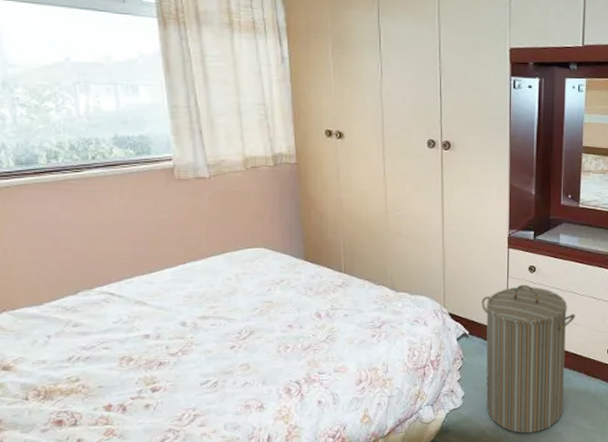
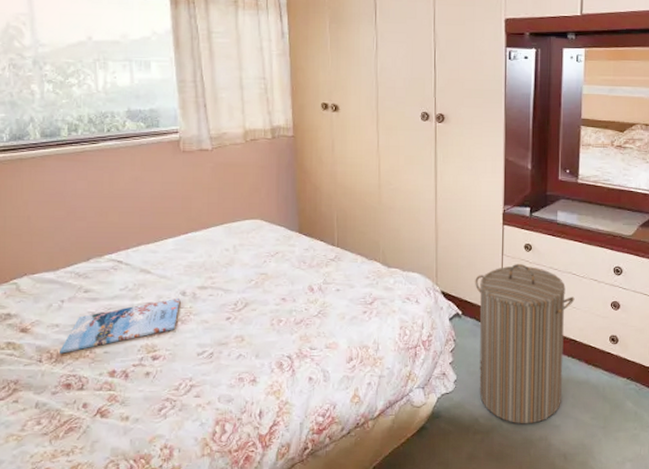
magazine: none [48,328,181,390] -> present [60,297,181,354]

